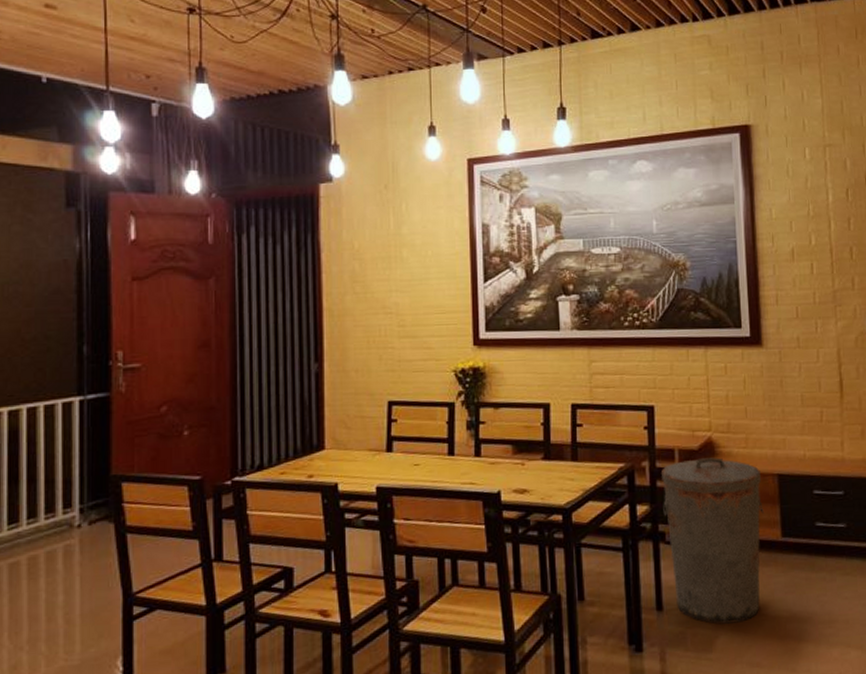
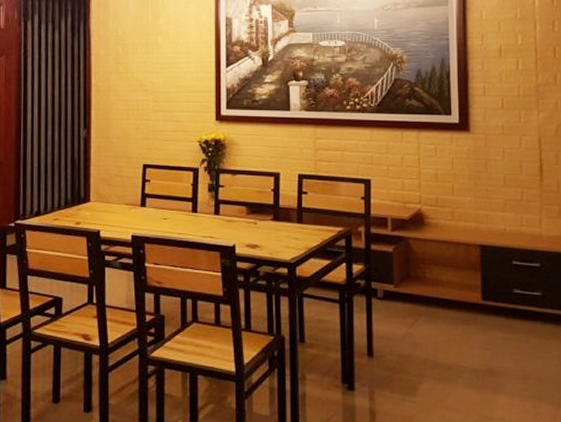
trash can: present [661,457,764,624] -> none [376,227,466,372]

